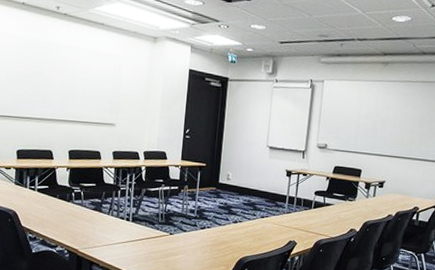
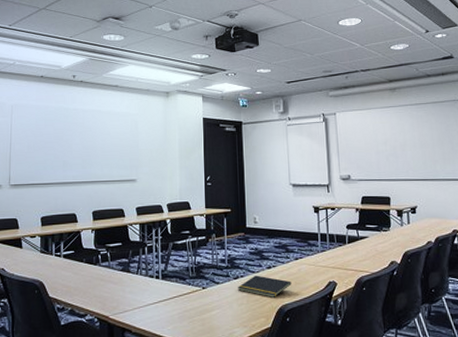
notepad: none [203,227,255,249] -> present [238,275,292,298]

